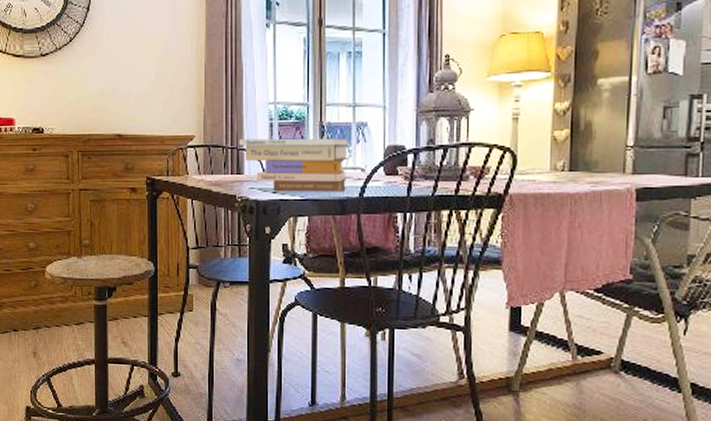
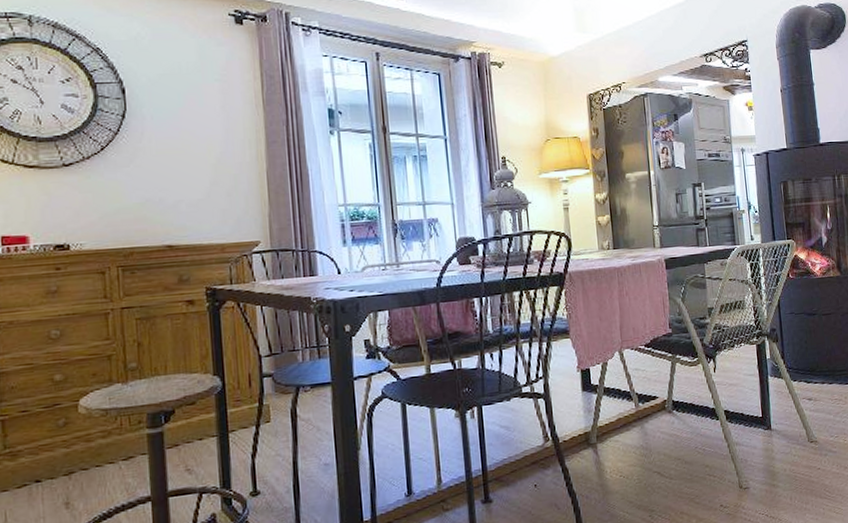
books: present [239,138,348,192] -> none [310,234,423,290]

